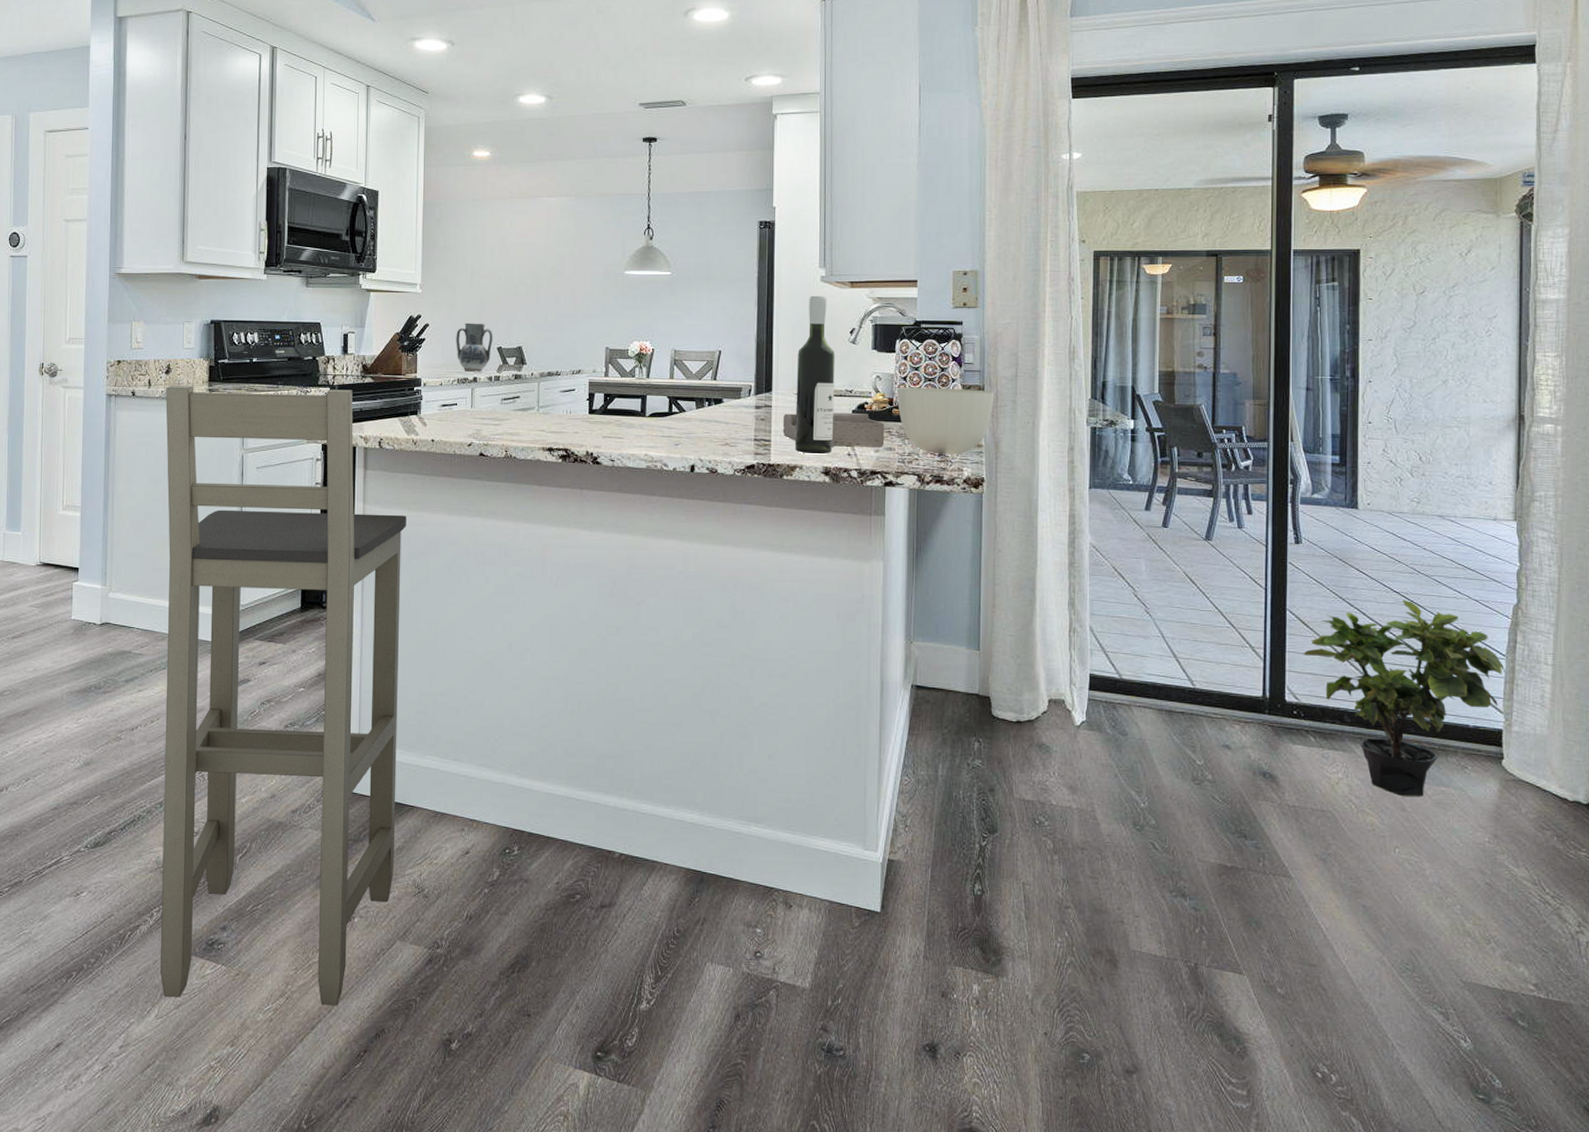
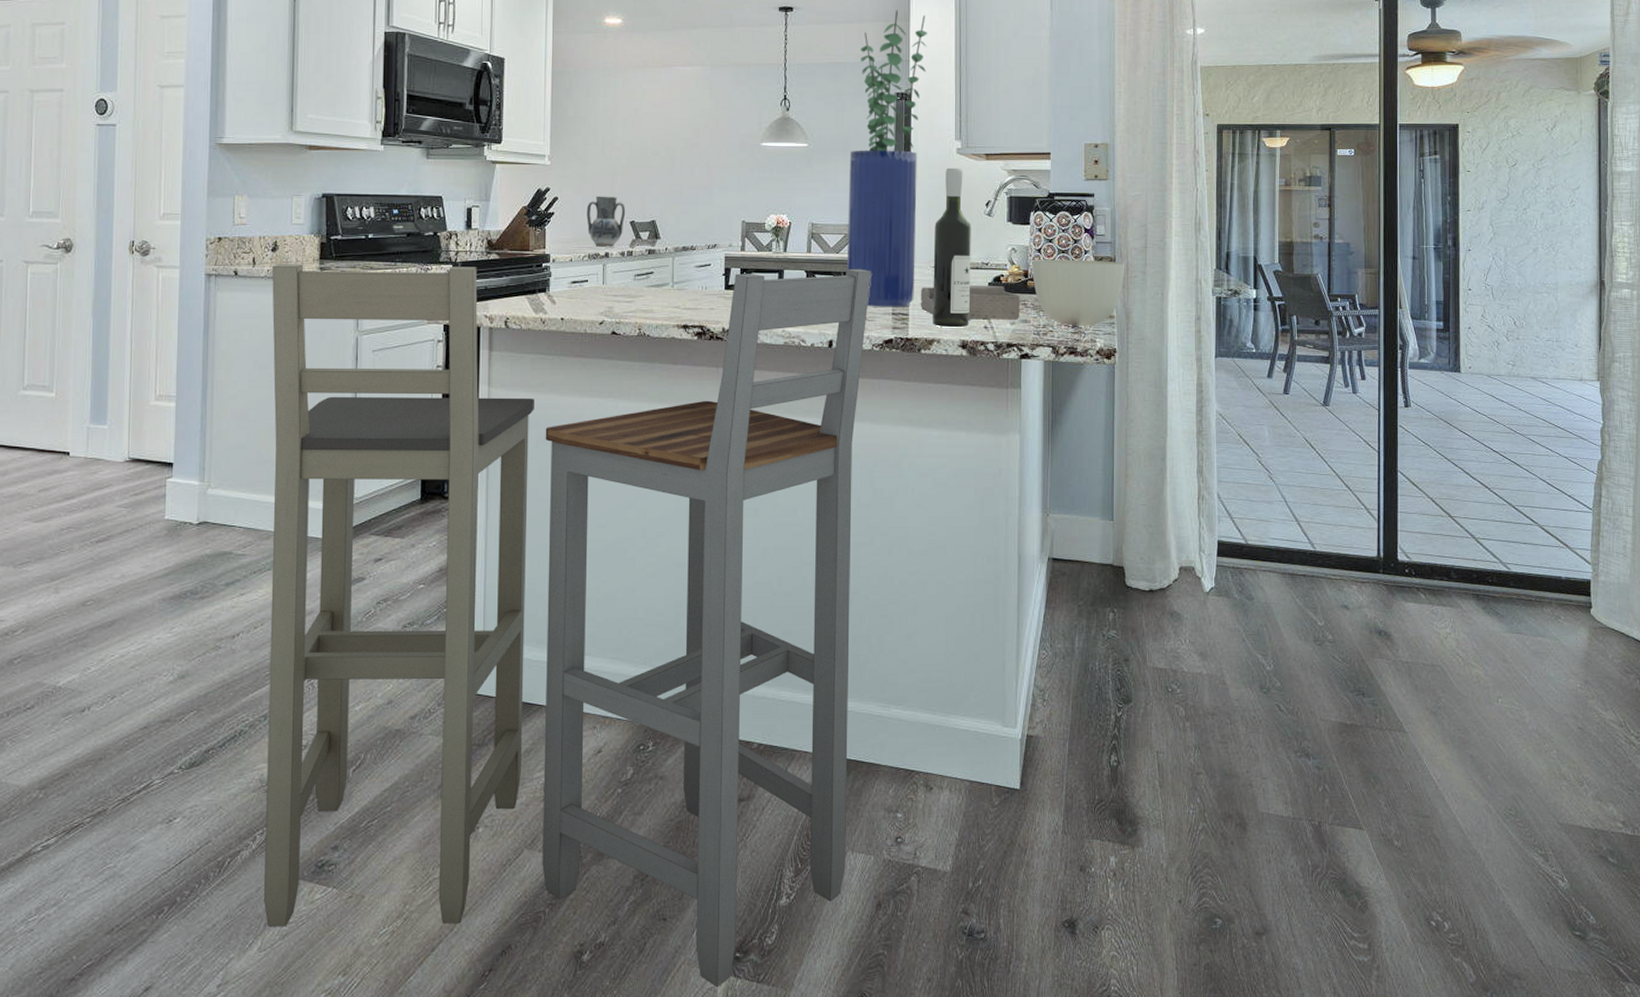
bar stool: none [413,395,734,1084] -> present [542,268,871,988]
vase: none [709,139,793,433] -> present [846,10,928,307]
potted plant: present [1303,599,1505,796] -> none [1413,458,1592,647]

